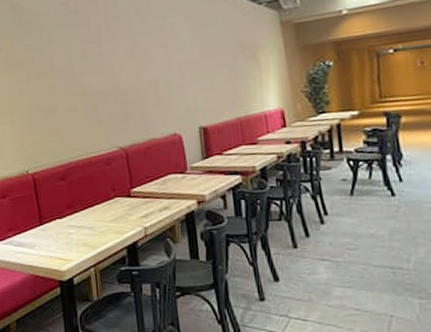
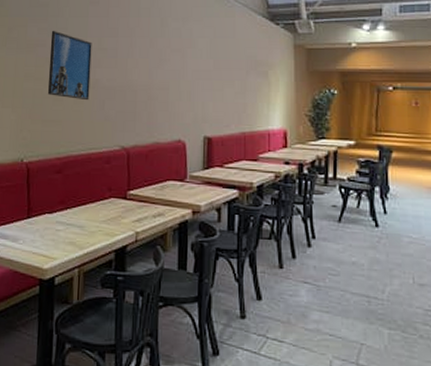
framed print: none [37,45,82,108] -> present [47,31,92,101]

